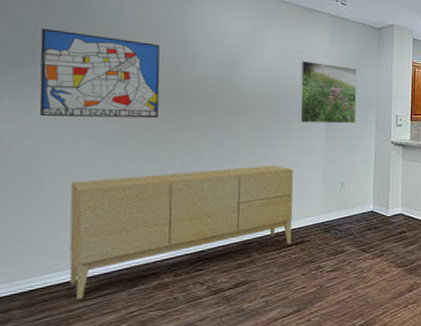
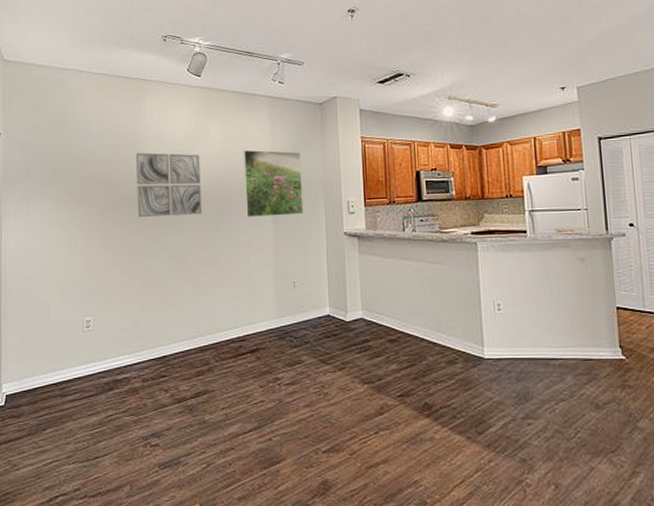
wall art: present [39,28,160,119] -> none [32,147,121,227]
sideboard: present [69,165,293,301] -> none [58,264,247,401]
wall art: none [178,50,255,116] -> present [135,152,203,217]

